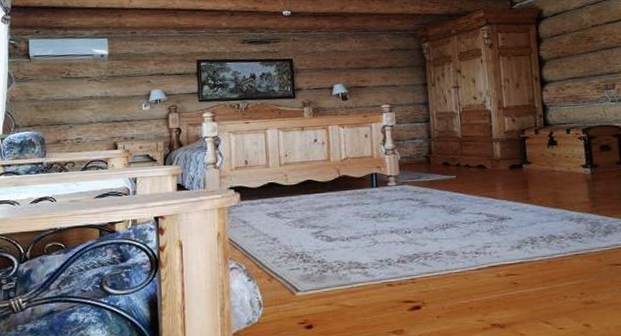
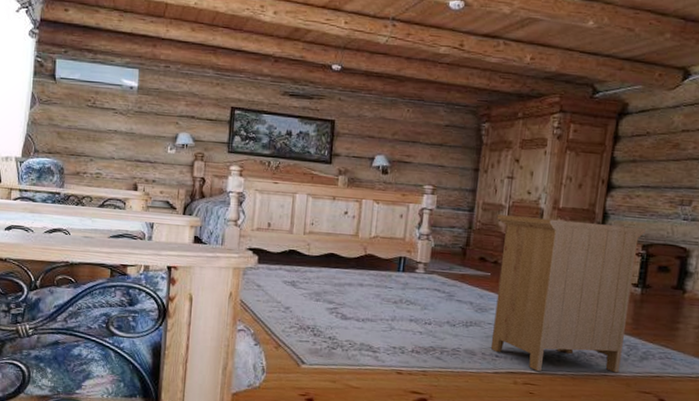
nightstand: none [451,114,589,261] -> present [490,214,646,373]

